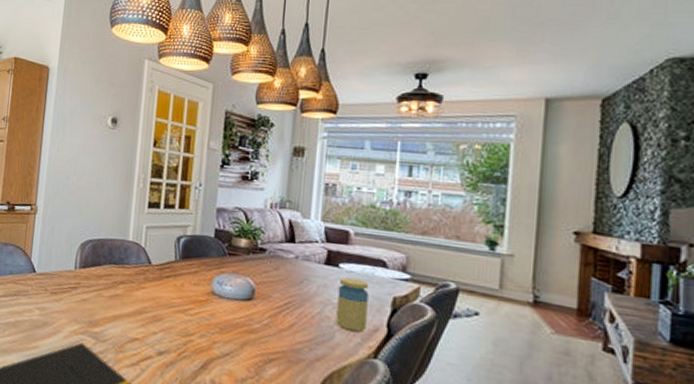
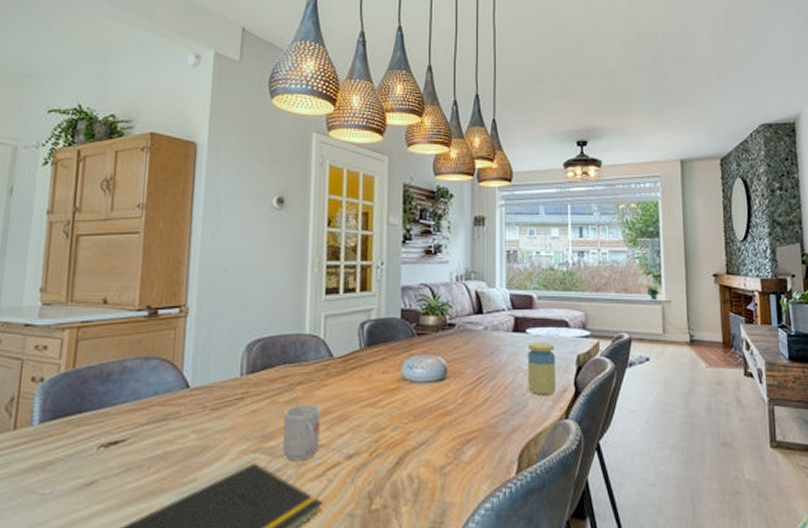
mug: none [104,290,139,349] -> present [282,393,321,461]

